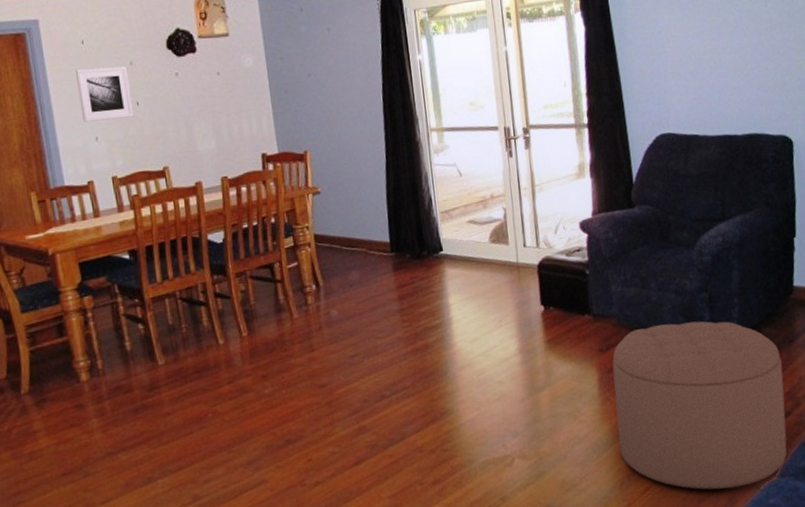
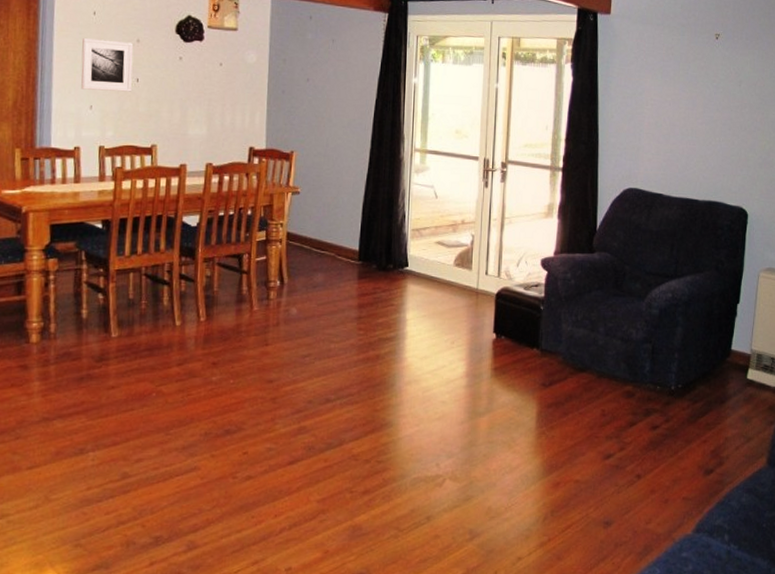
ottoman: present [612,321,787,490] -> none [548,369,711,537]

